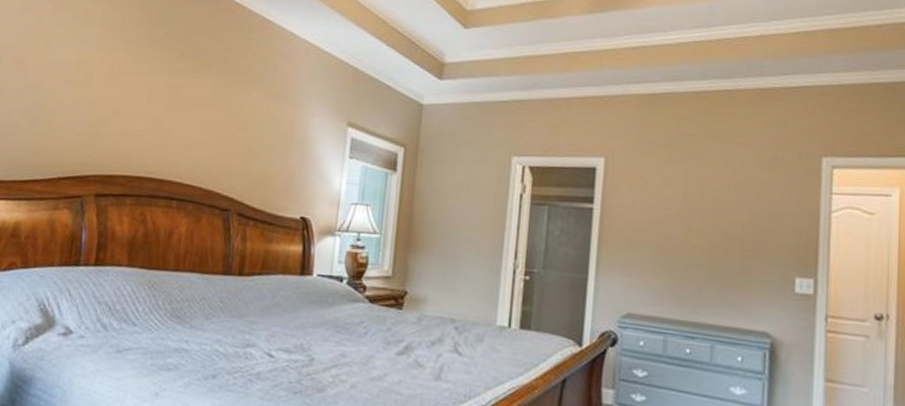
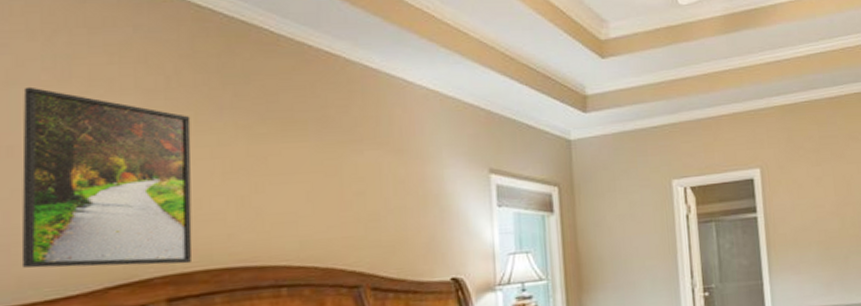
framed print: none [12,13,134,168] -> present [21,86,193,269]

